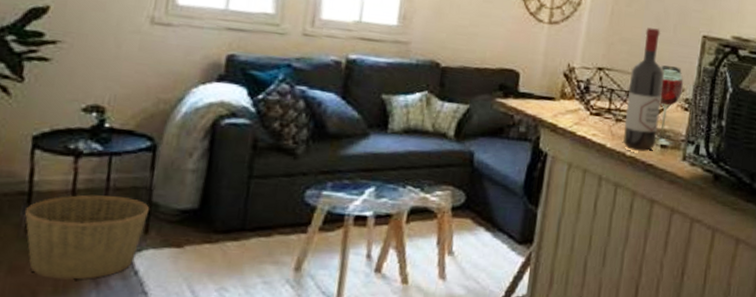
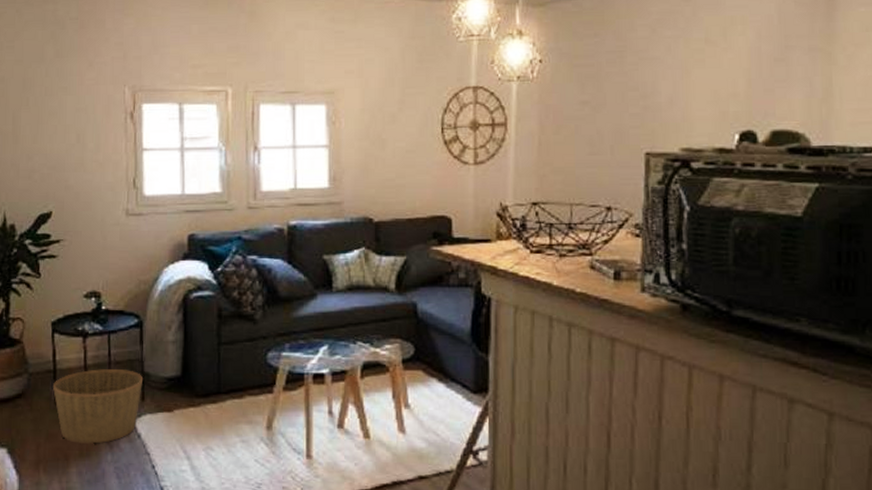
wine bottle: present [623,27,665,152] -> none [569,153,609,286]
wineglass: present [654,65,684,146] -> none [601,191,630,277]

